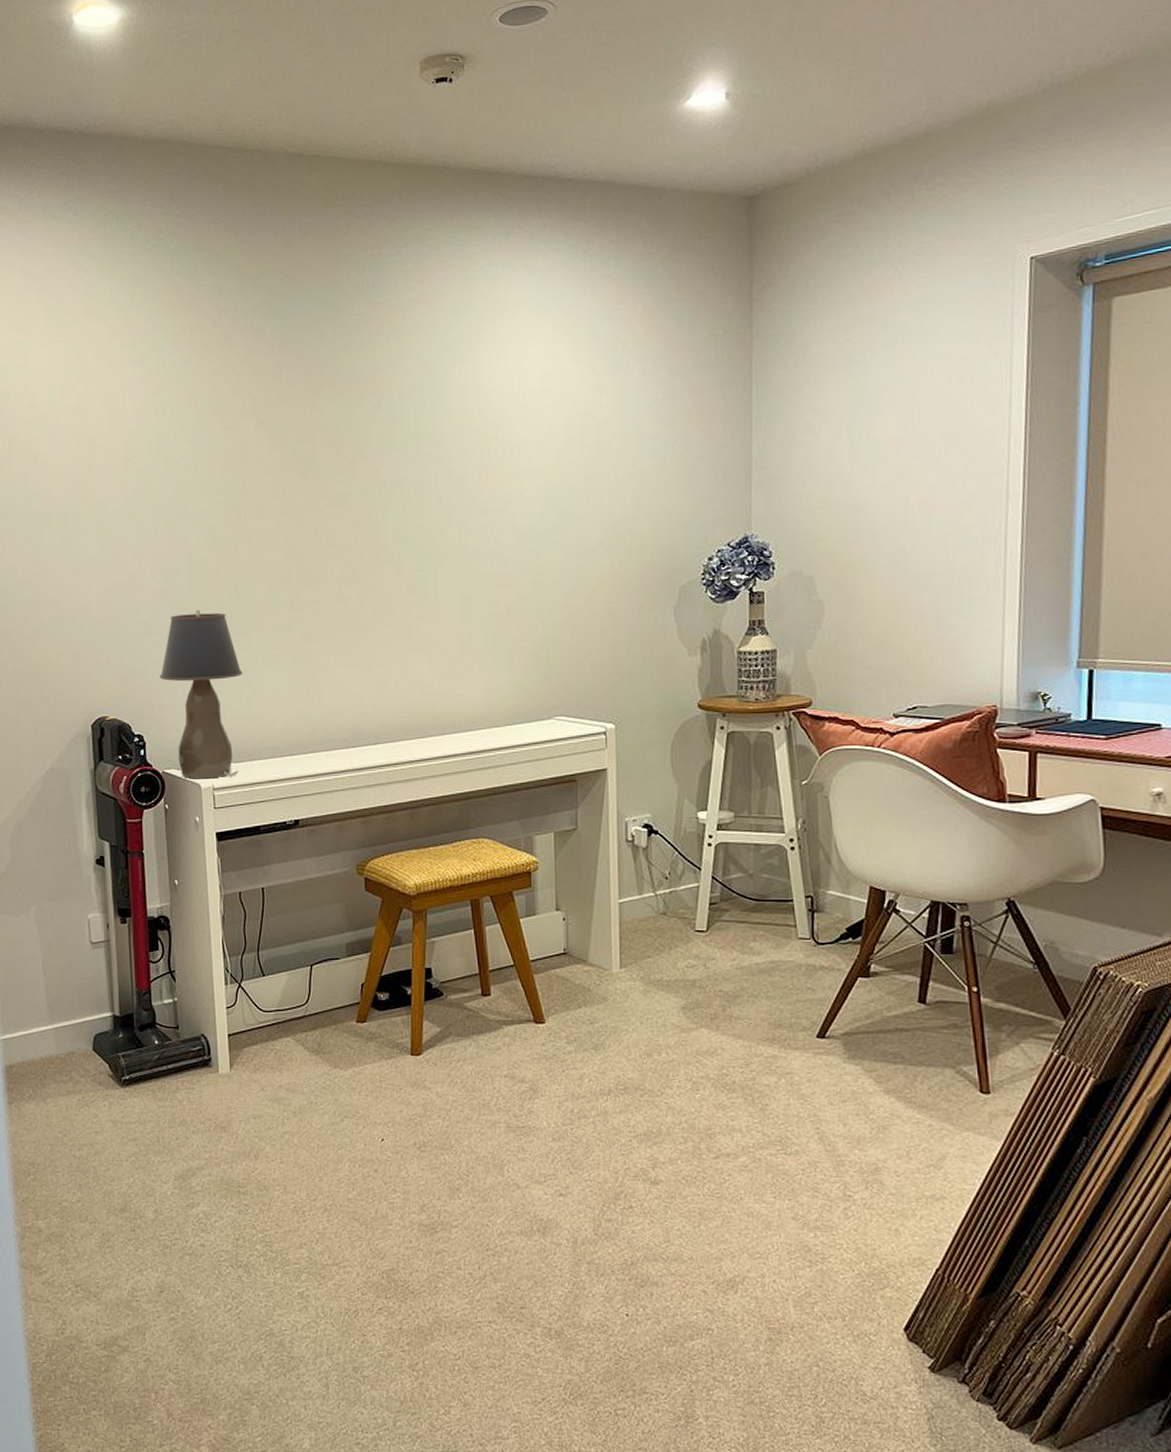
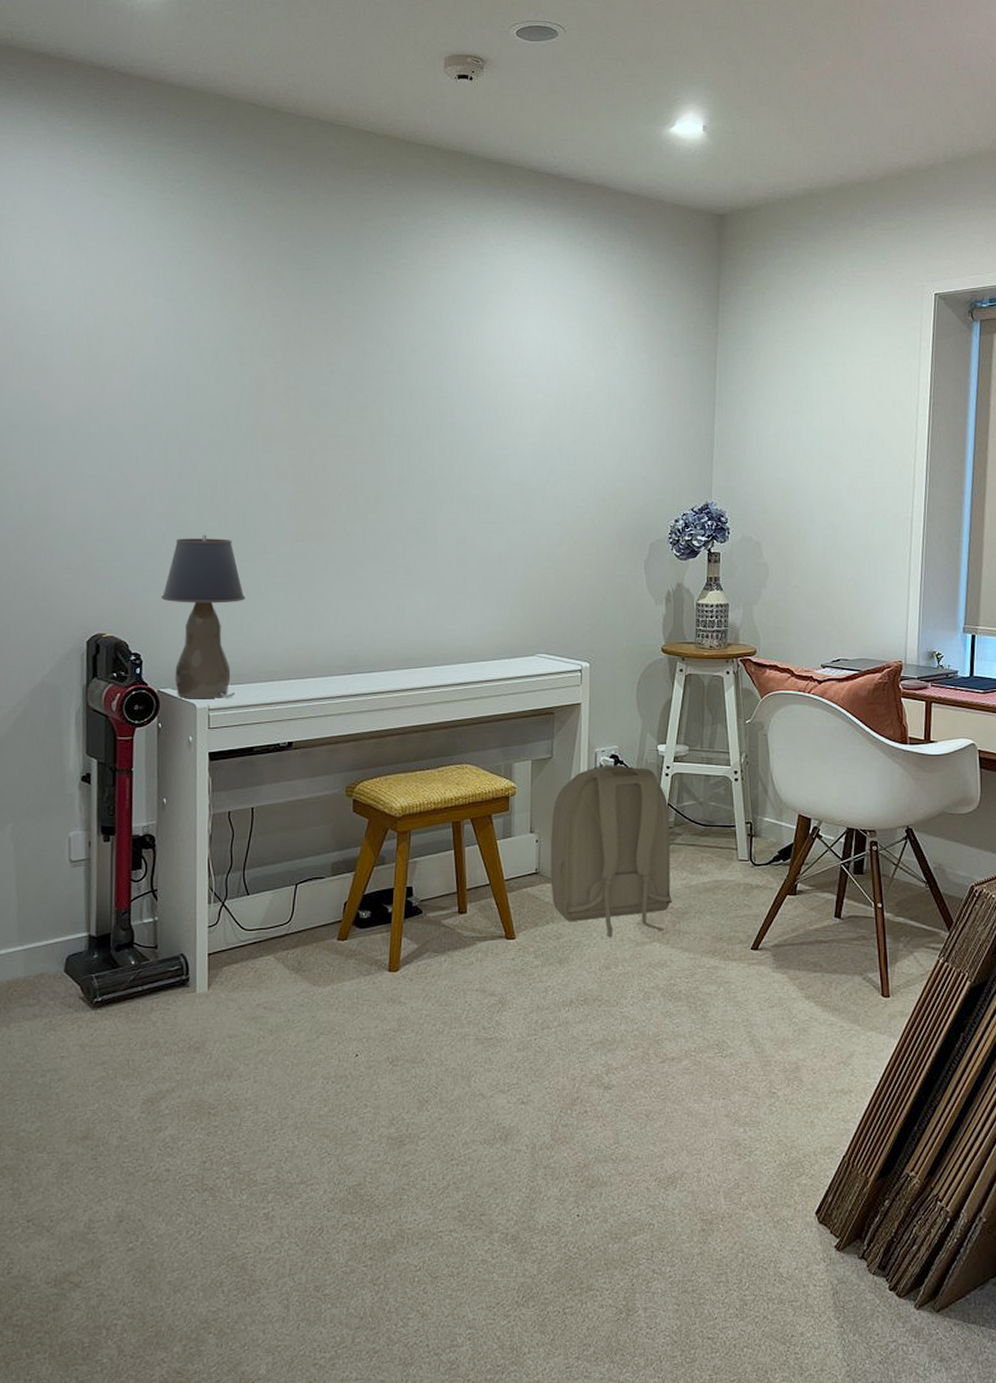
backpack: none [579,835,721,1022] -> present [551,765,672,937]

